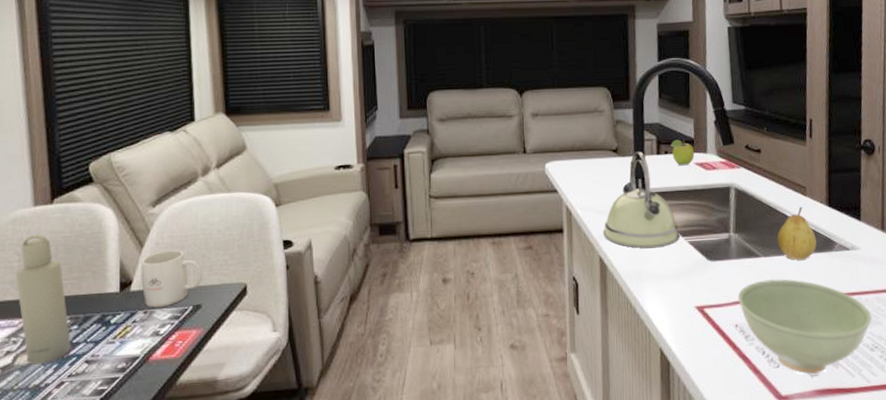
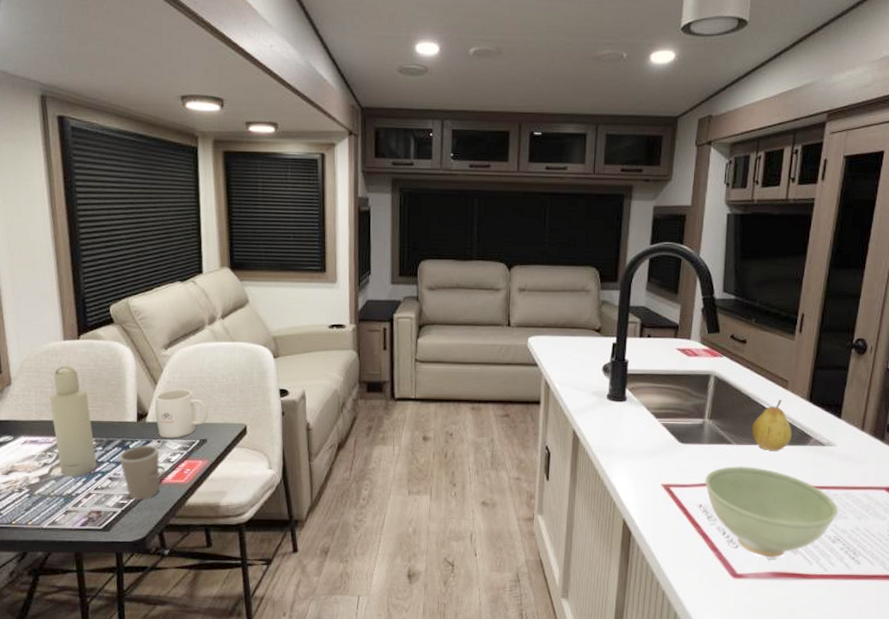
cup: none [97,317,154,384] -> present [118,445,166,500]
kettle: present [603,151,680,249] -> none [578,332,654,427]
fruit: present [670,139,695,166] -> none [654,324,678,350]

